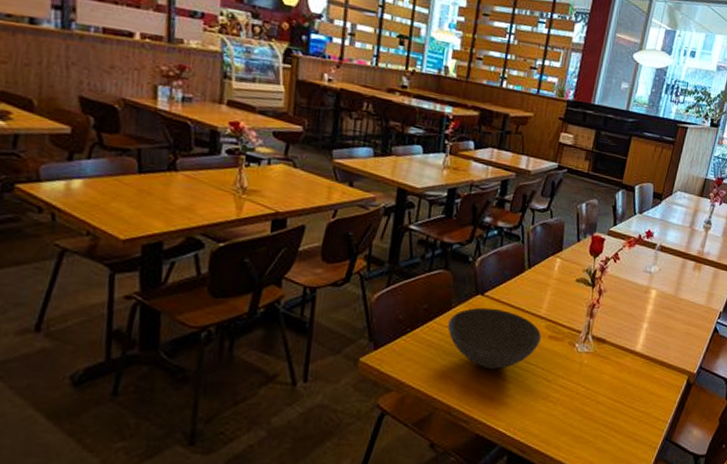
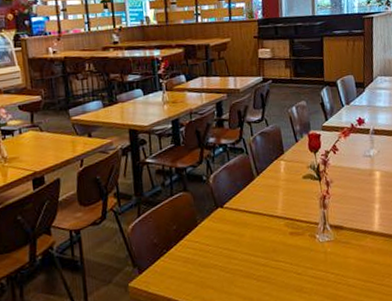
bowl: present [448,307,542,369] -> none [197,217,284,274]

